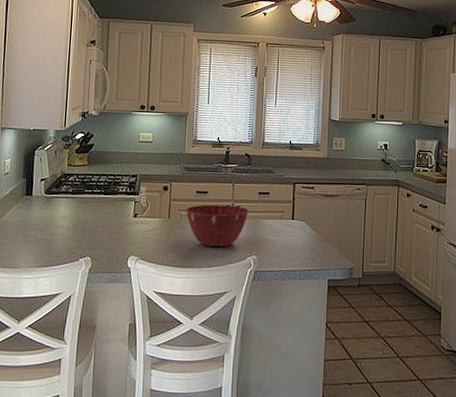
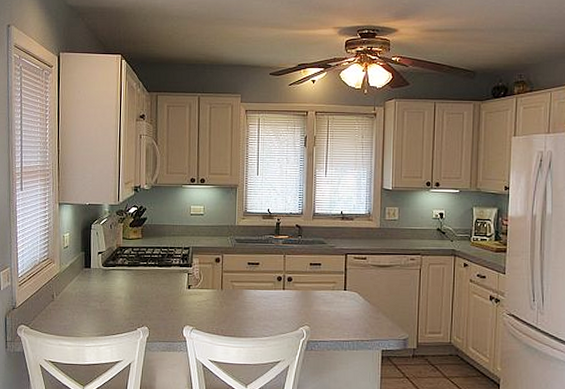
mixing bowl: present [185,204,249,248] -> none [238,276,301,318]

